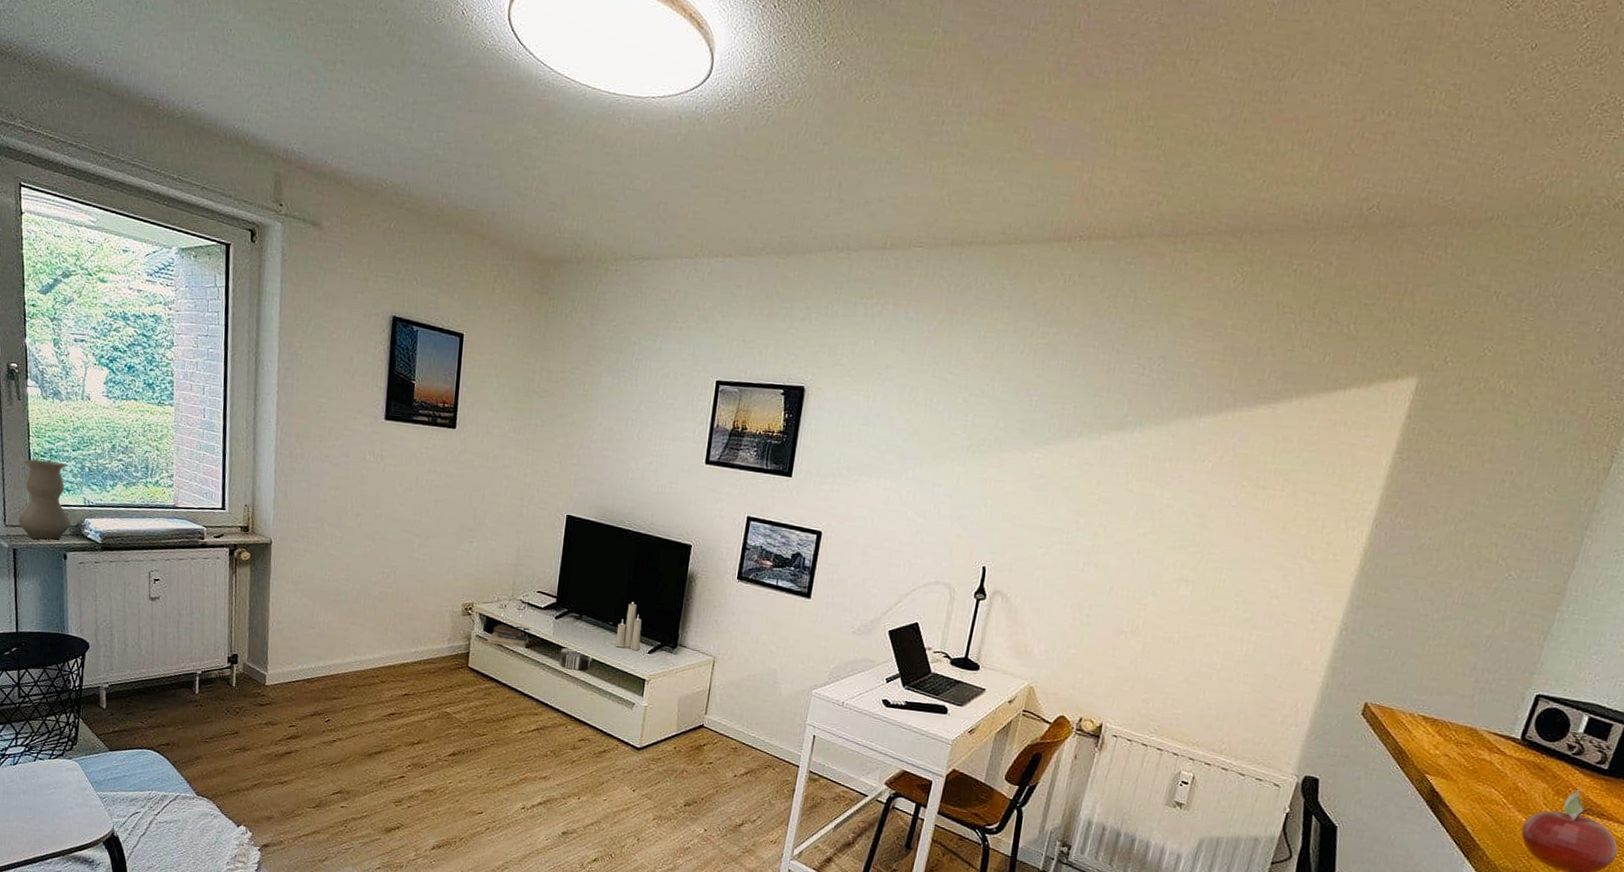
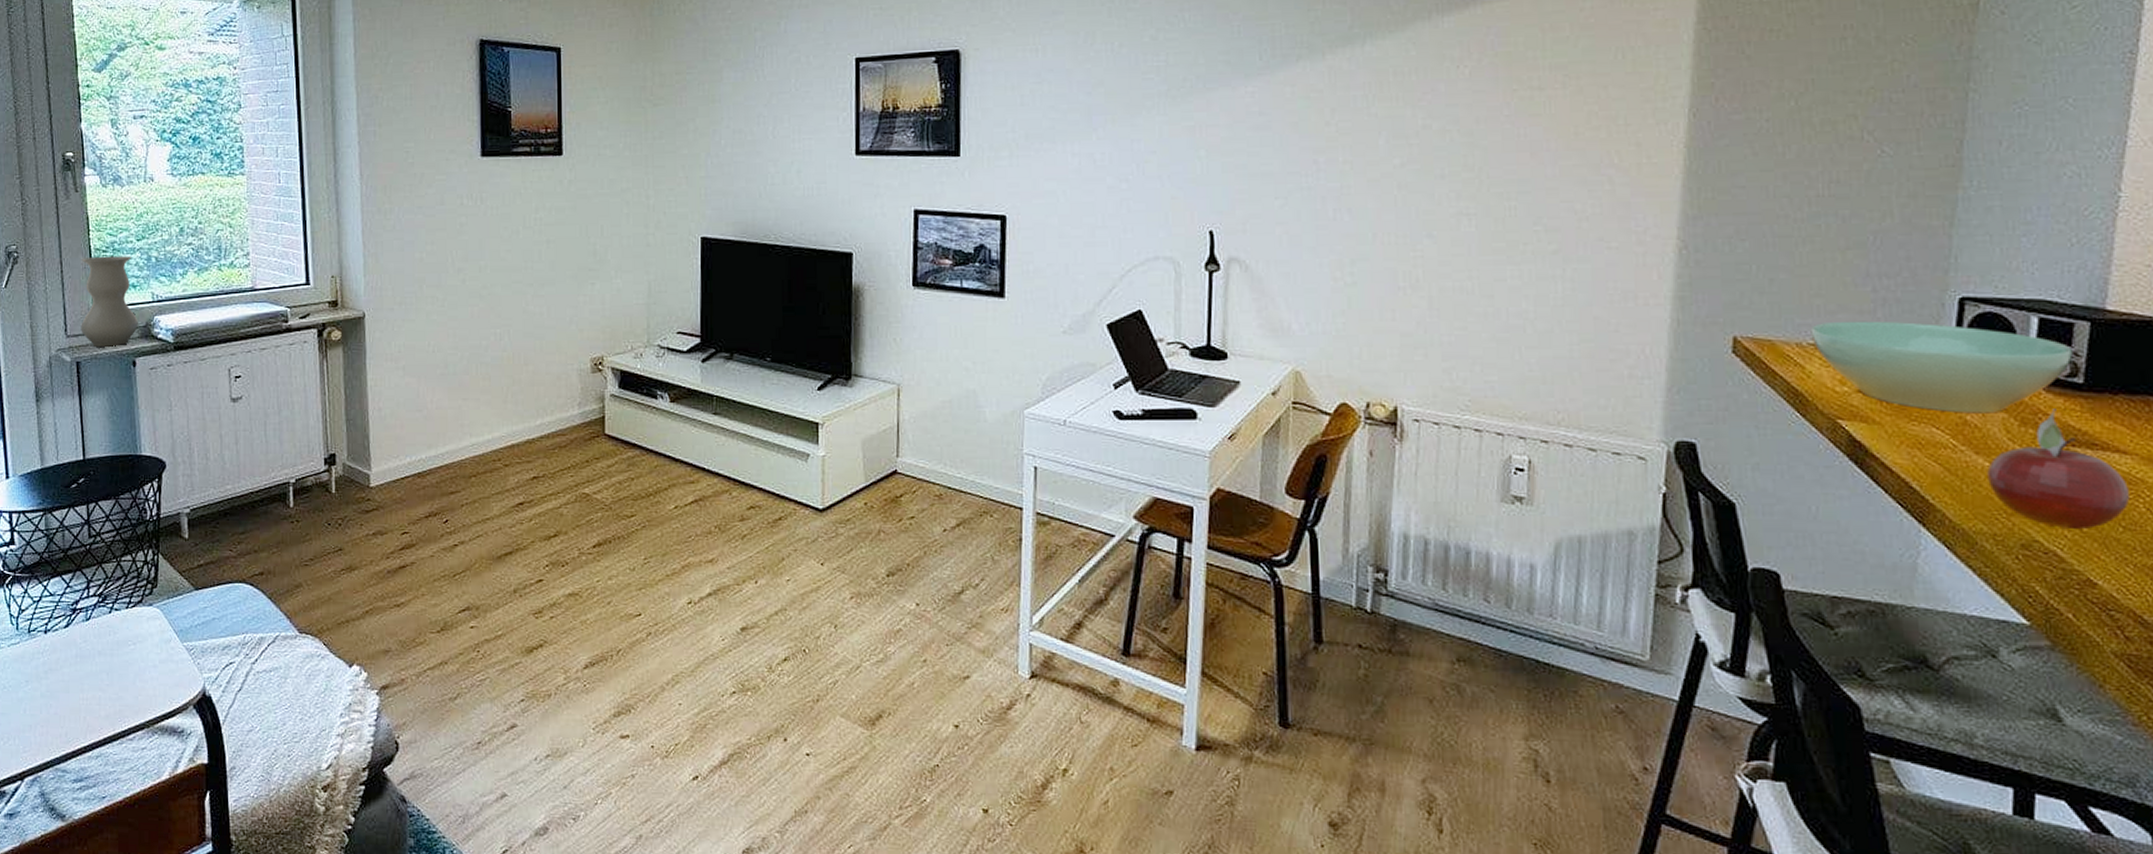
books: present [488,623,530,648] -> none [625,376,674,403]
decorative box: present [558,647,593,671] -> none [712,395,752,422]
candle: present [615,602,642,651] -> none [776,330,807,389]
bowl: none [1421,700,1607,784] -> present [1810,321,2073,414]

